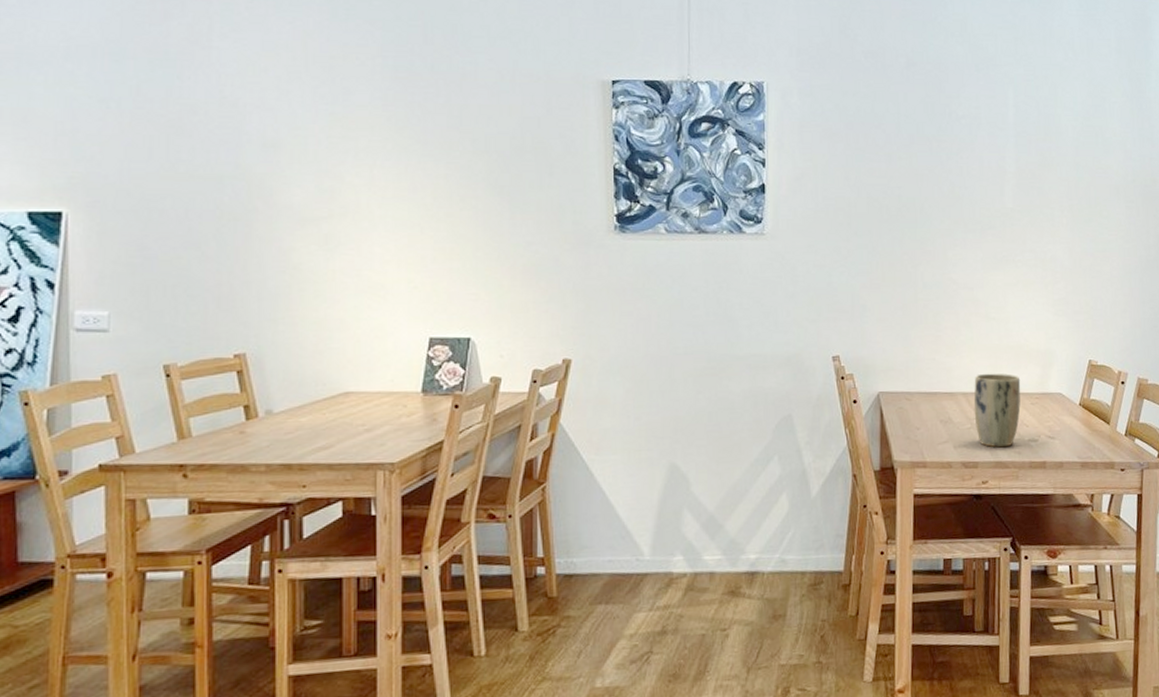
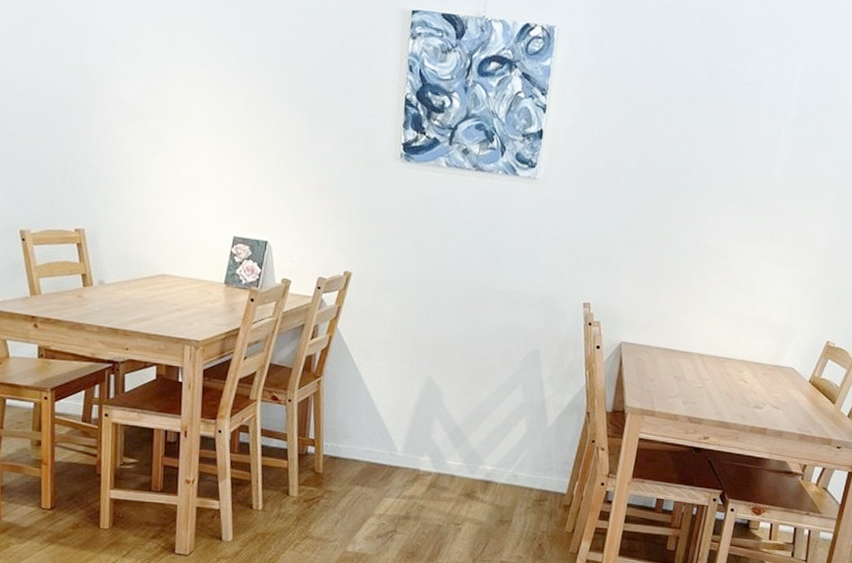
plant pot: present [973,373,1021,448] -> none [706,338,757,410]

